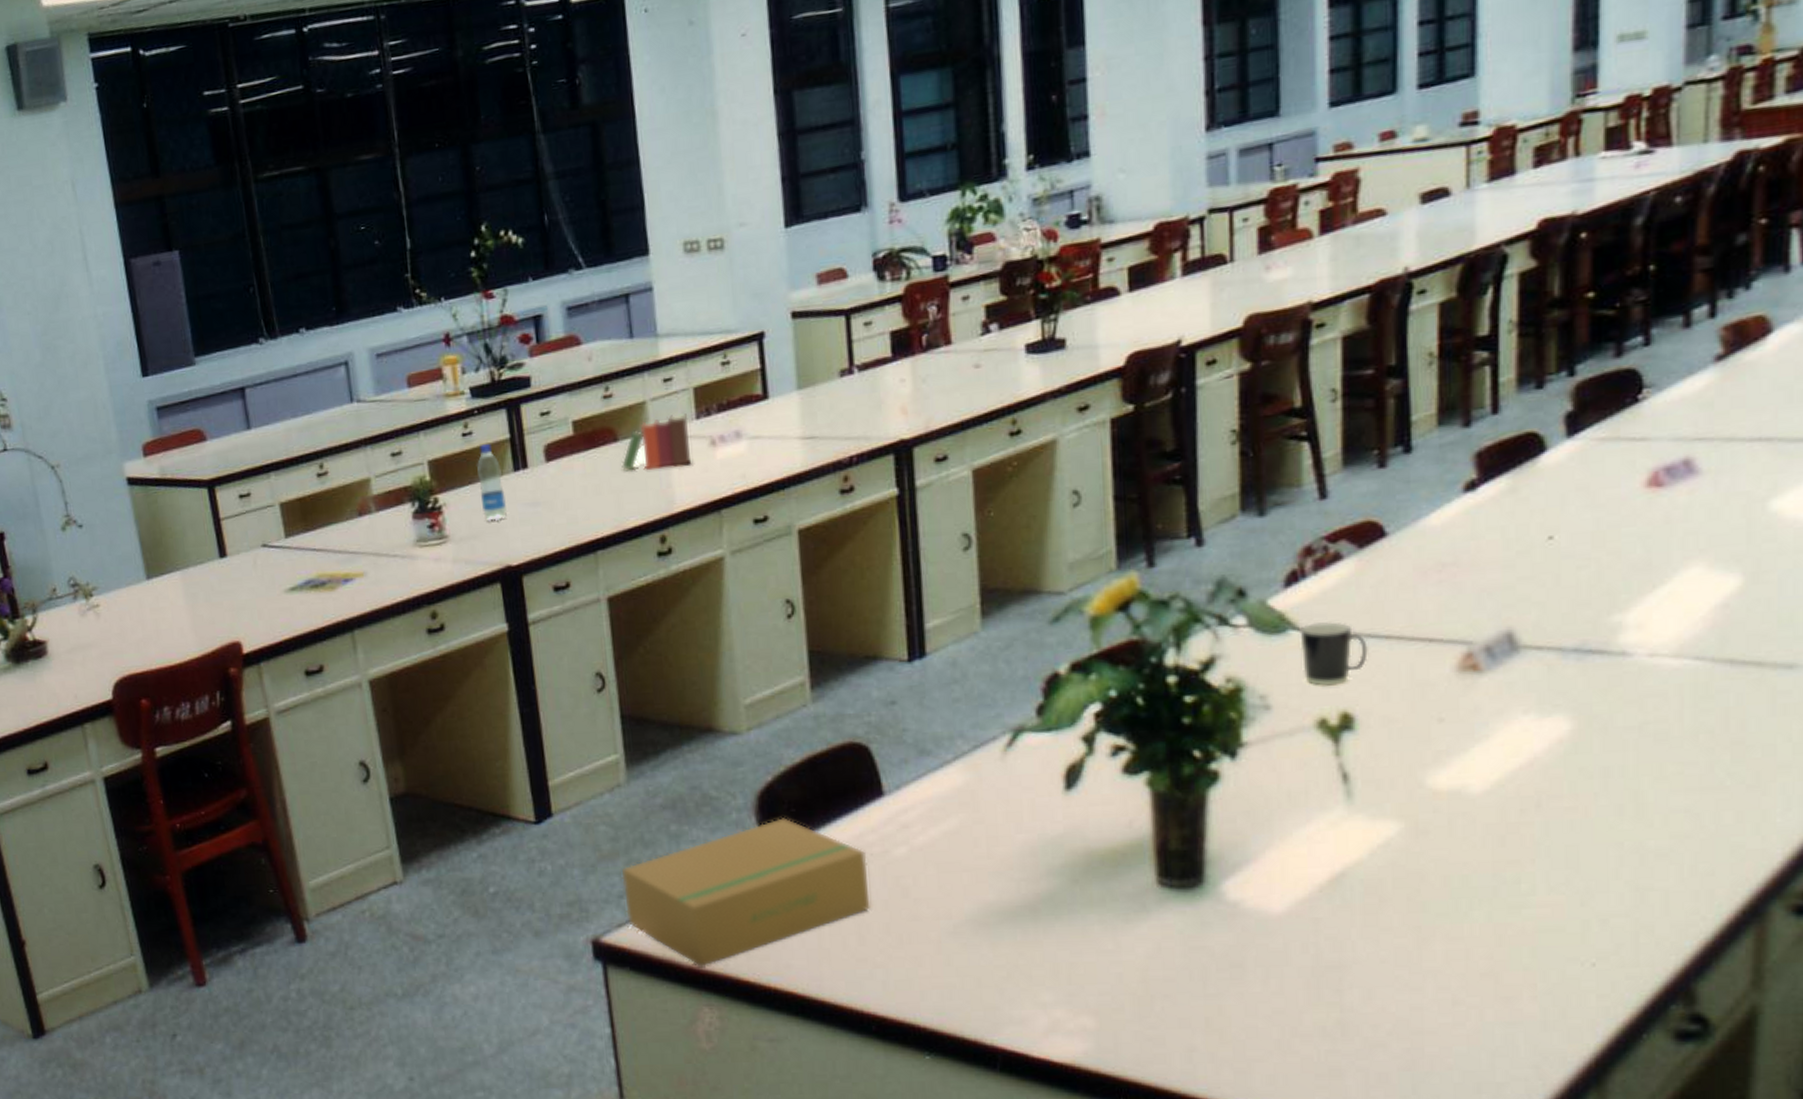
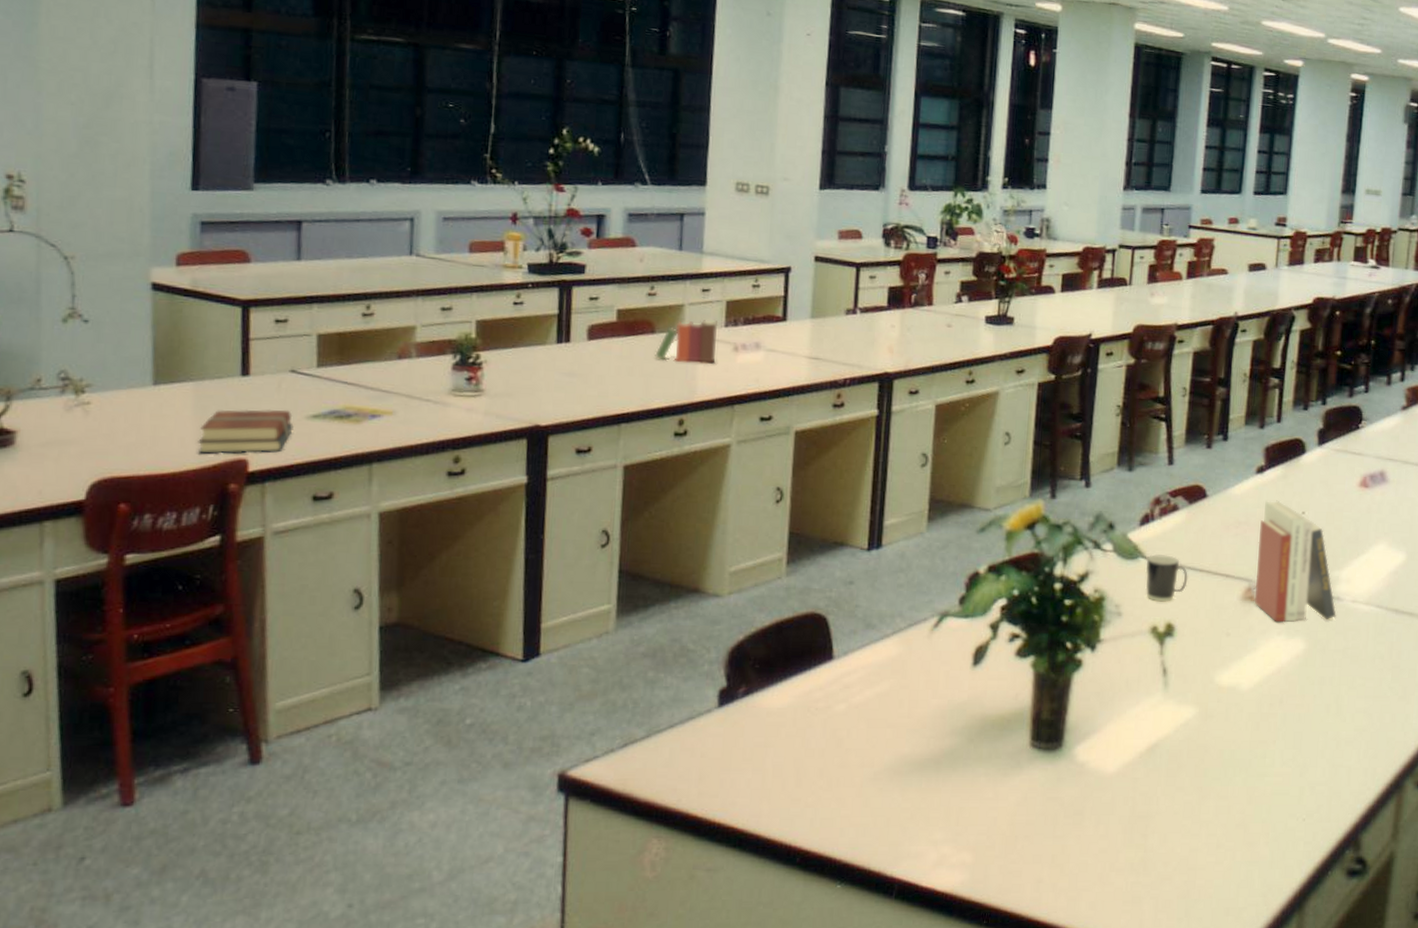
books: none [194,586,276,641] -> present [198,409,294,454]
bottle: present [476,443,508,521] -> none [521,314,545,384]
box: present [622,817,870,967] -> none [595,672,813,801]
books: none [1477,525,1623,696] -> present [1255,500,1336,622]

